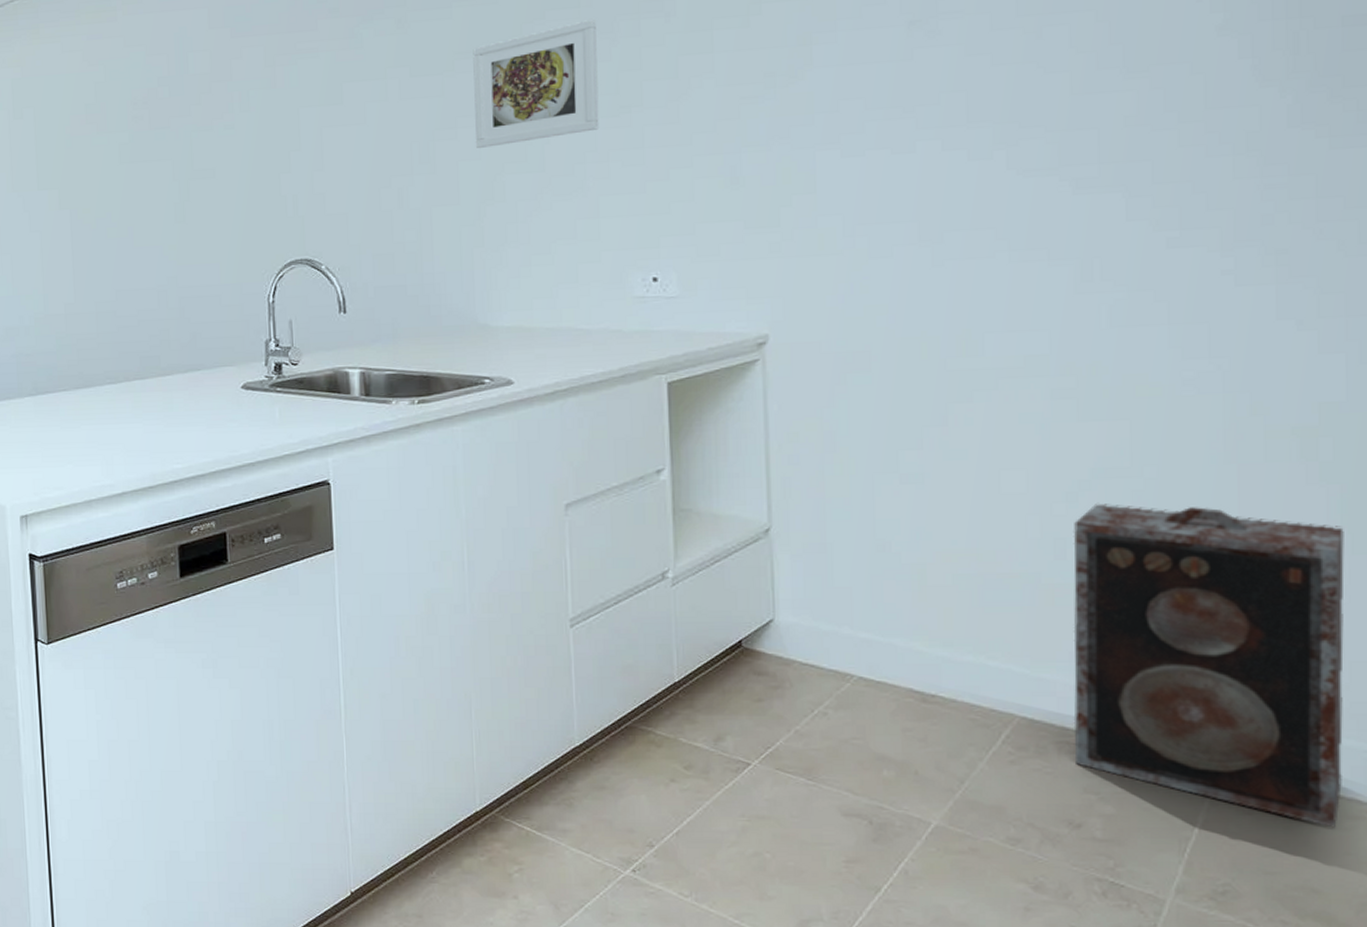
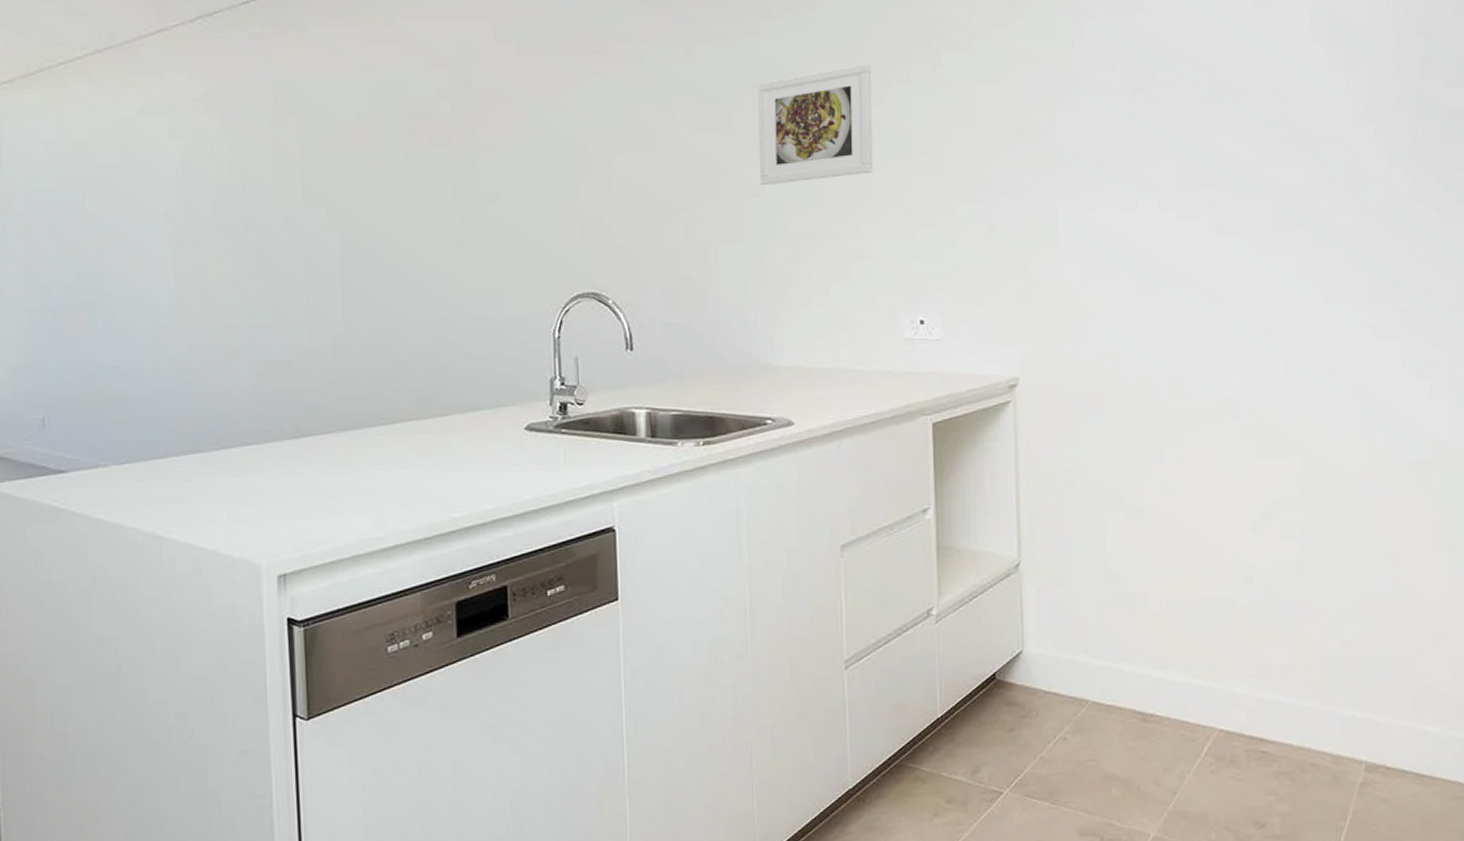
speaker: present [1073,502,1345,828] -> none [1258,531,1449,808]

